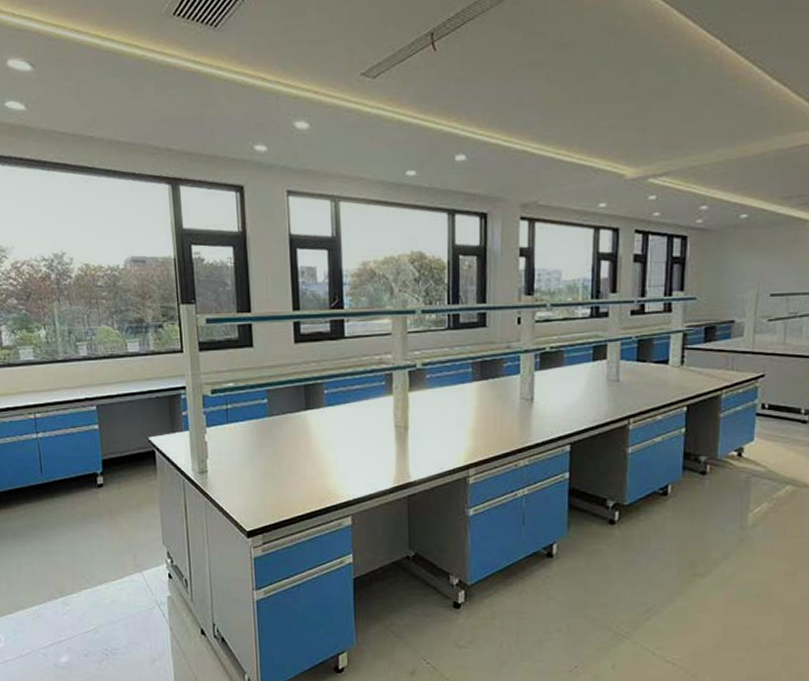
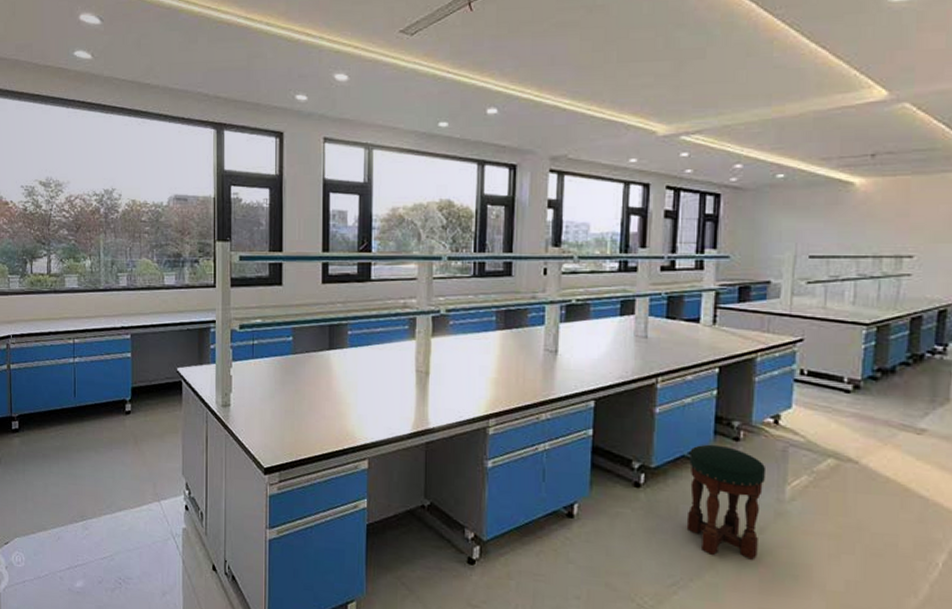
stool: none [658,479,731,583] -> present [686,444,767,560]

